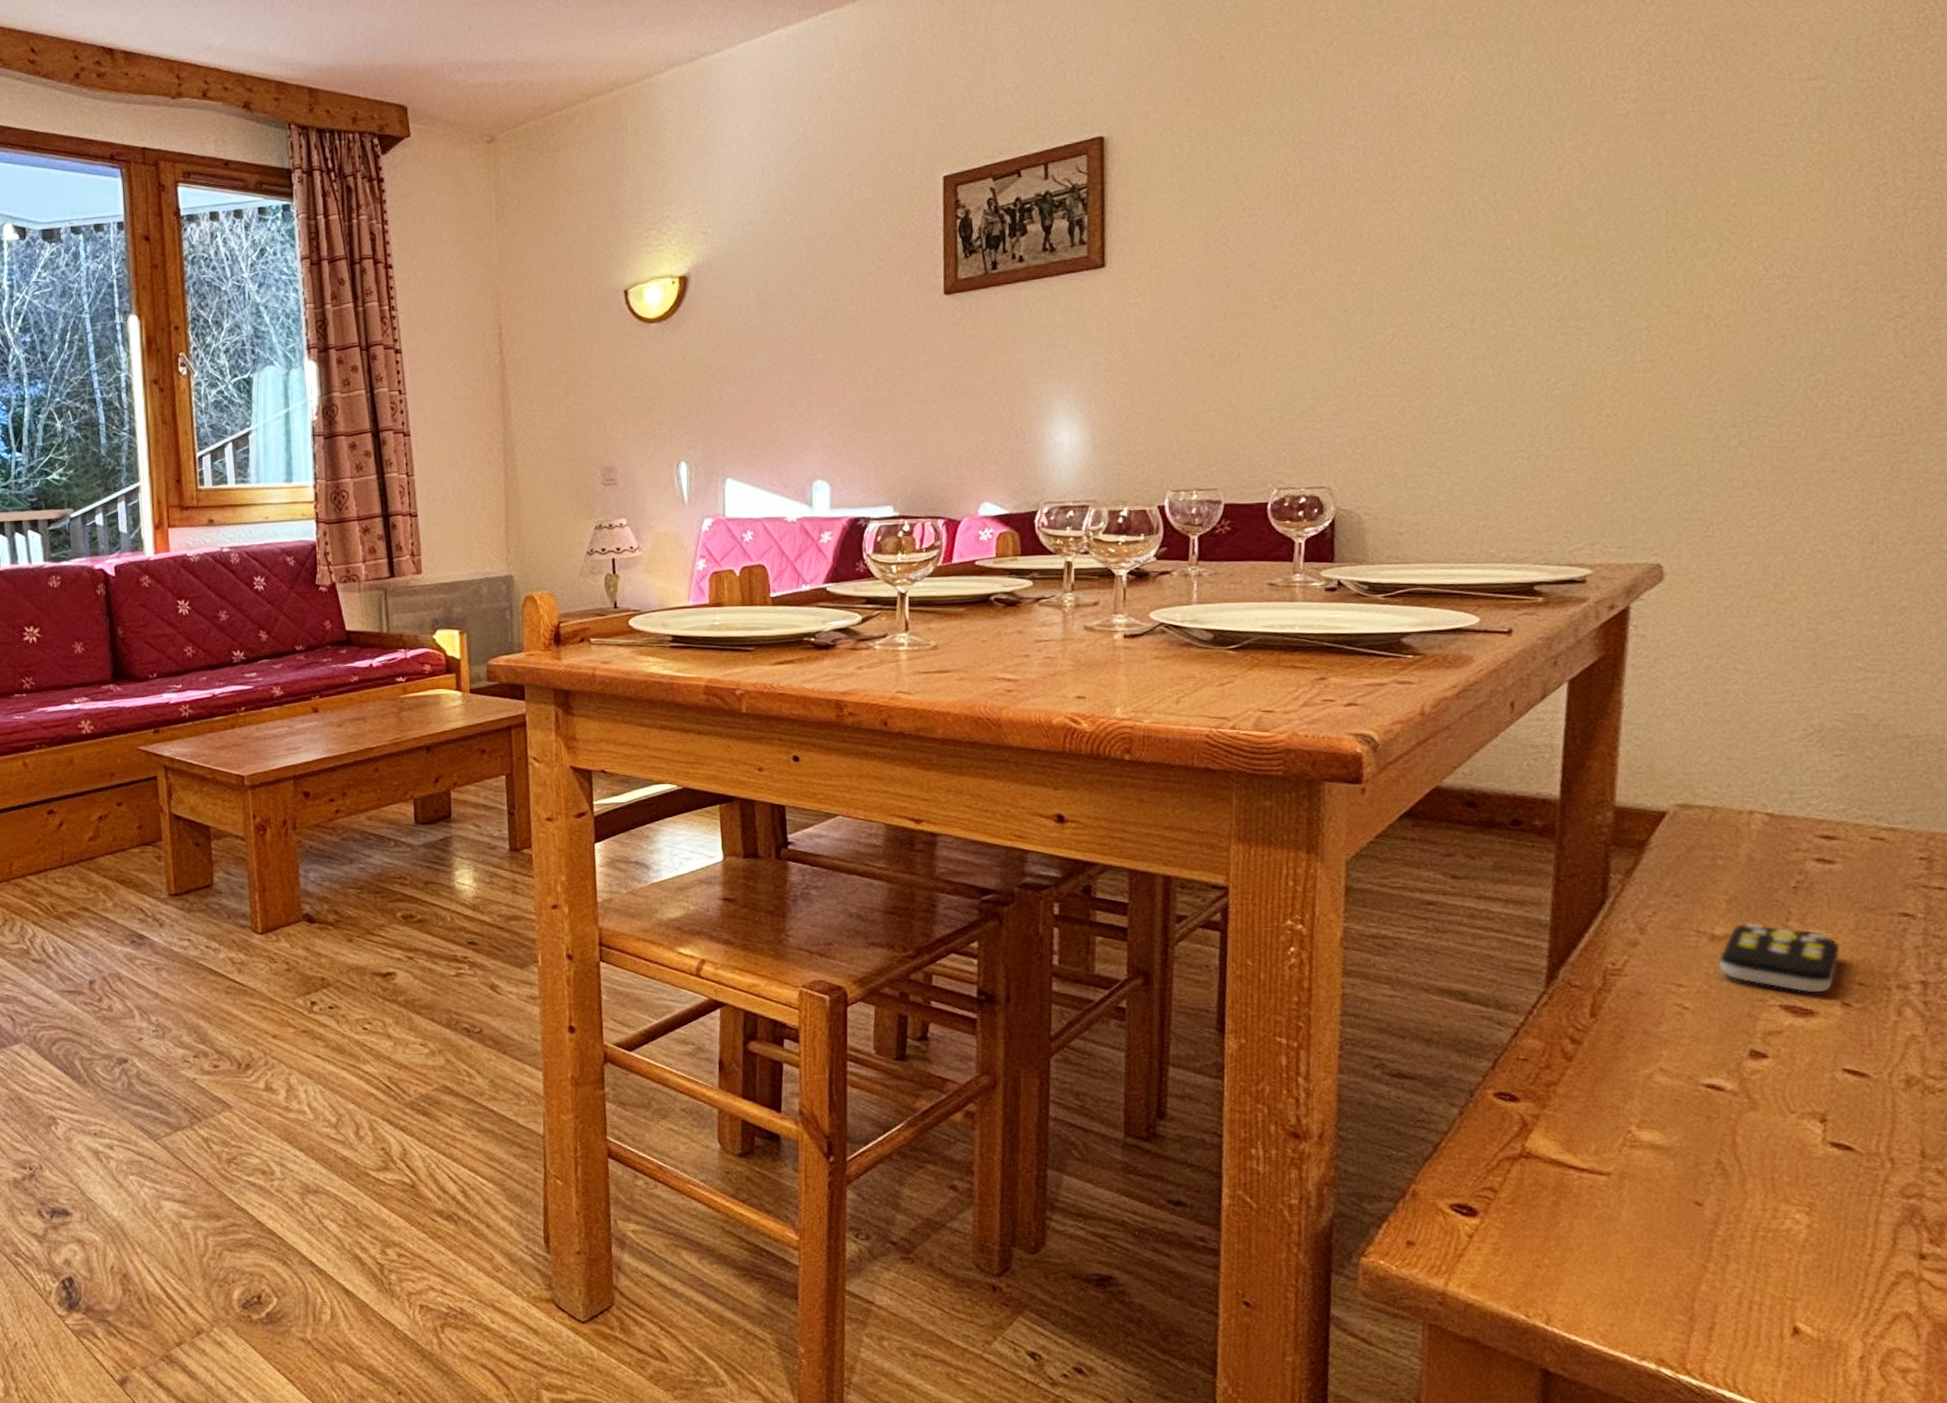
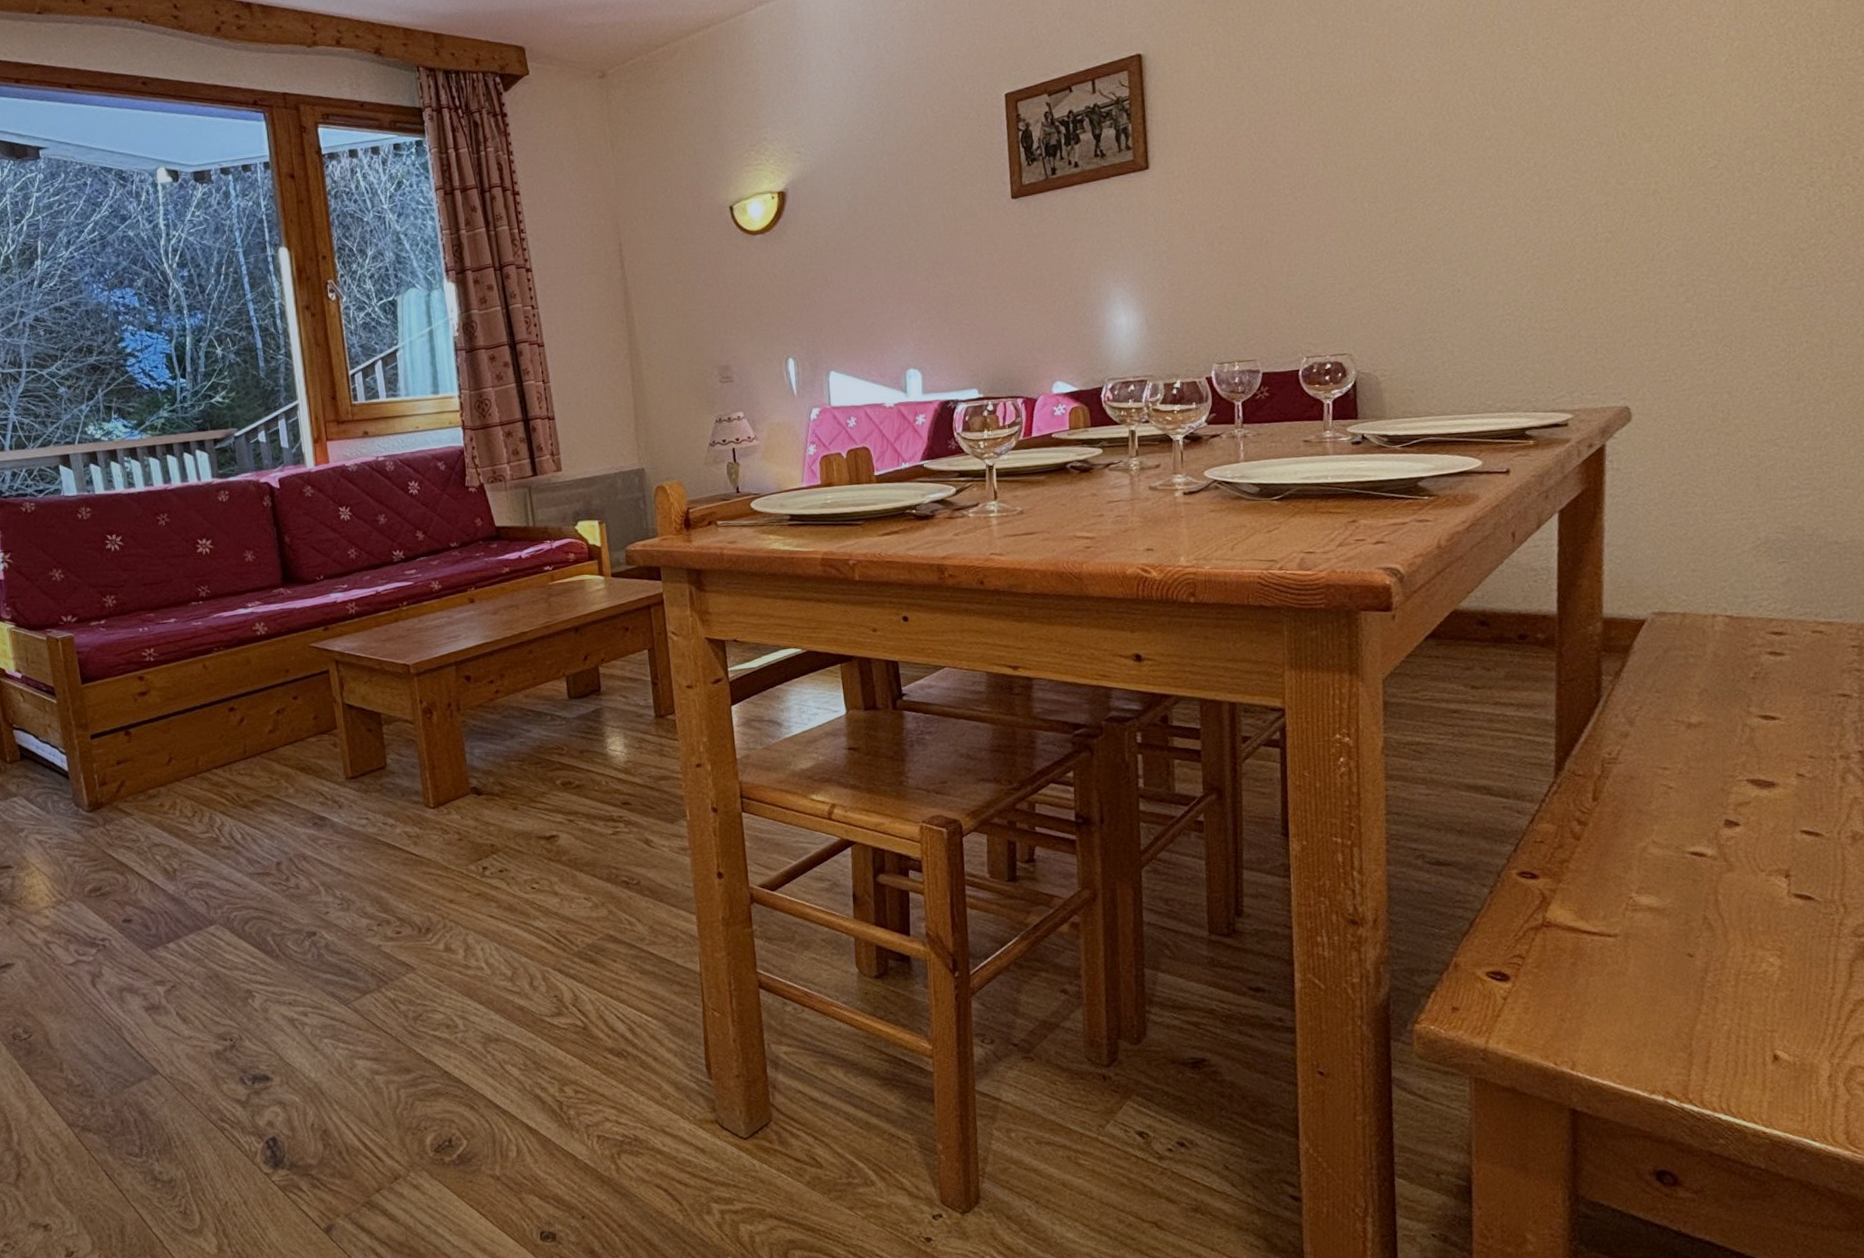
remote control: present [1718,923,1840,993] -> none [1695,710,1793,768]

